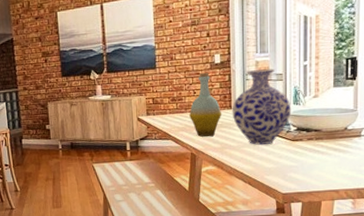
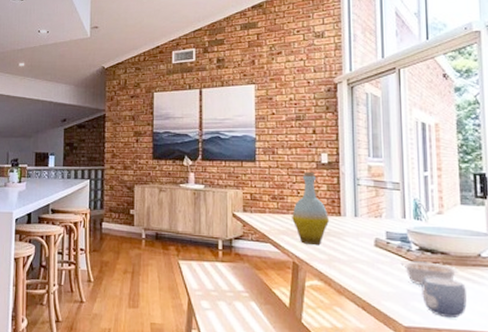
vase: present [232,68,291,145] -> none [341,175,412,263]
legume: none [281,139,333,159] -> present [400,261,465,285]
mug: none [297,150,334,182] -> present [421,277,468,318]

